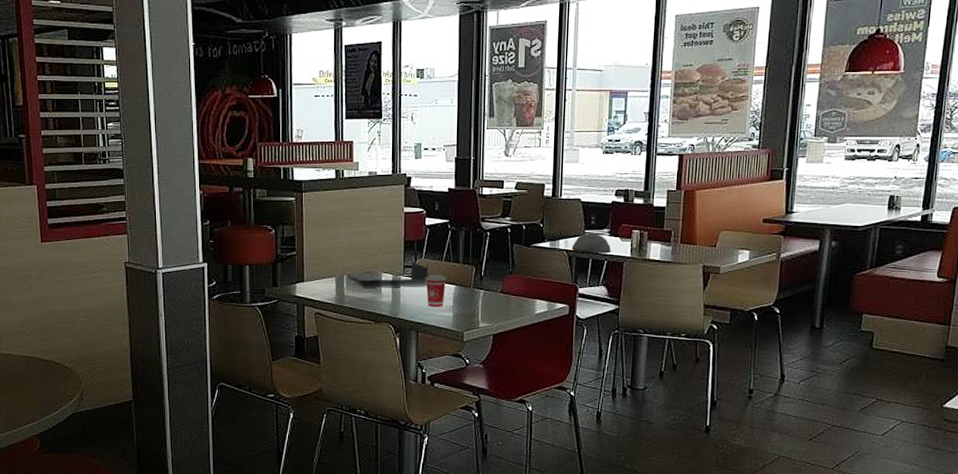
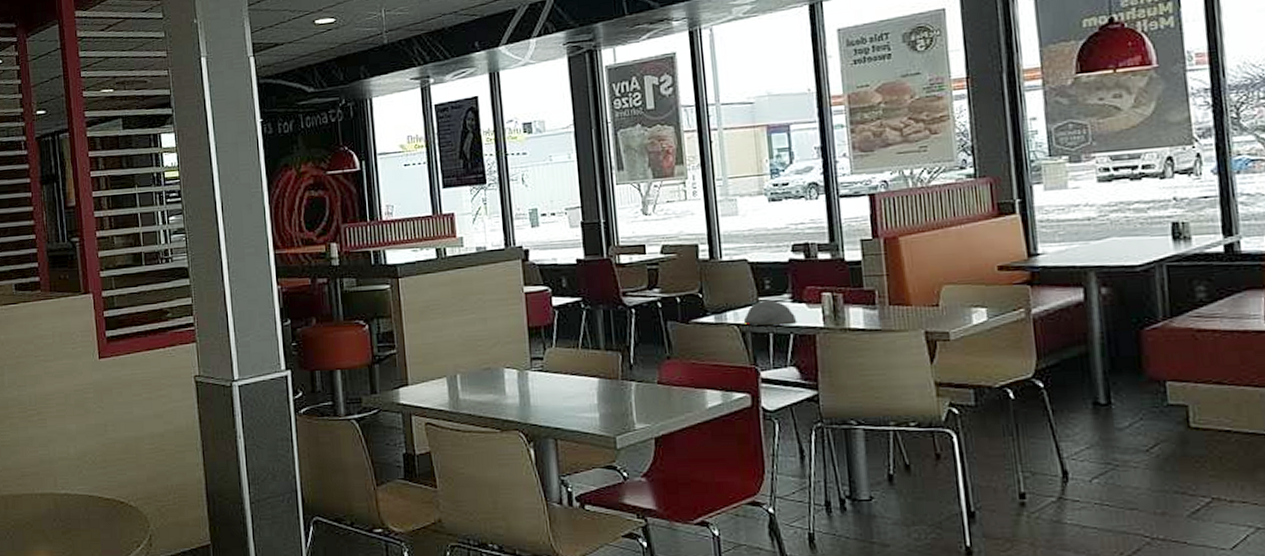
tray: present [347,262,429,288] -> none [461,352,563,388]
beverage cup: present [421,259,447,308] -> none [551,348,587,408]

